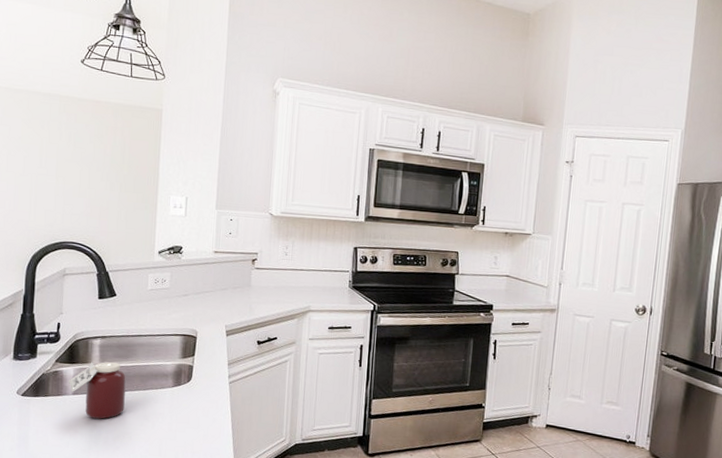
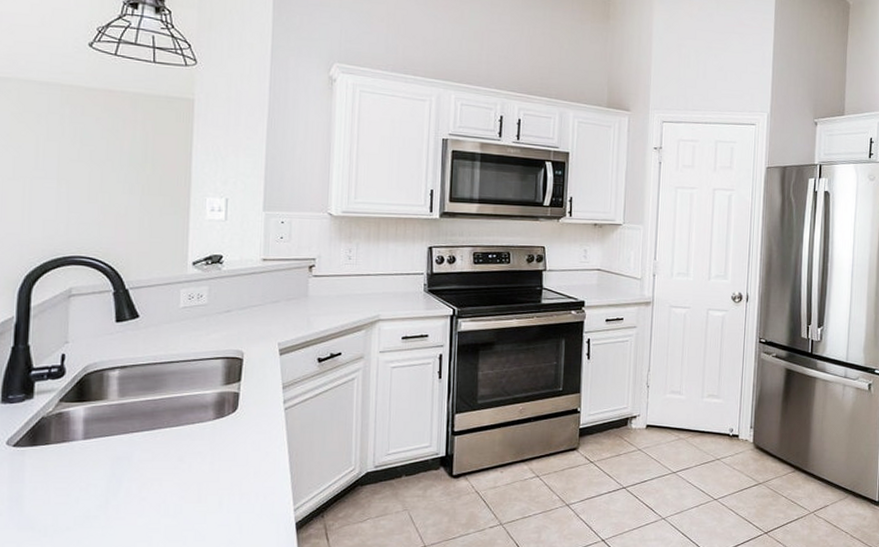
jar: present [68,362,126,419] -> none [76,397,154,466]

